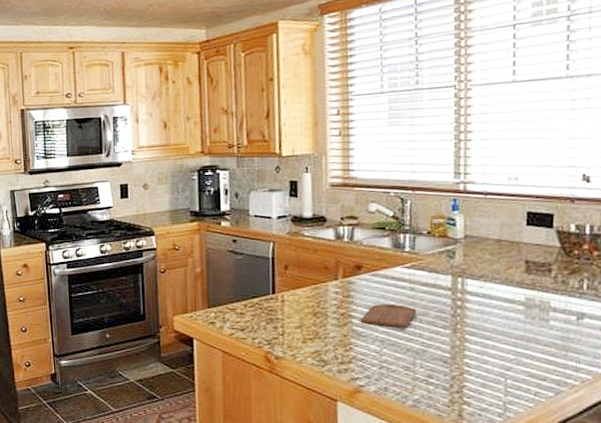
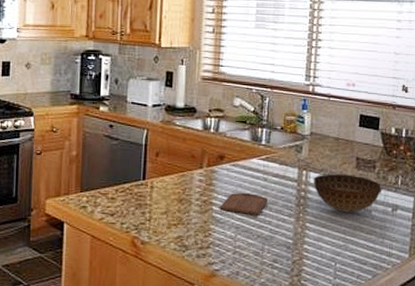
bowl: none [471,280,562,323] -> present [313,174,382,213]

